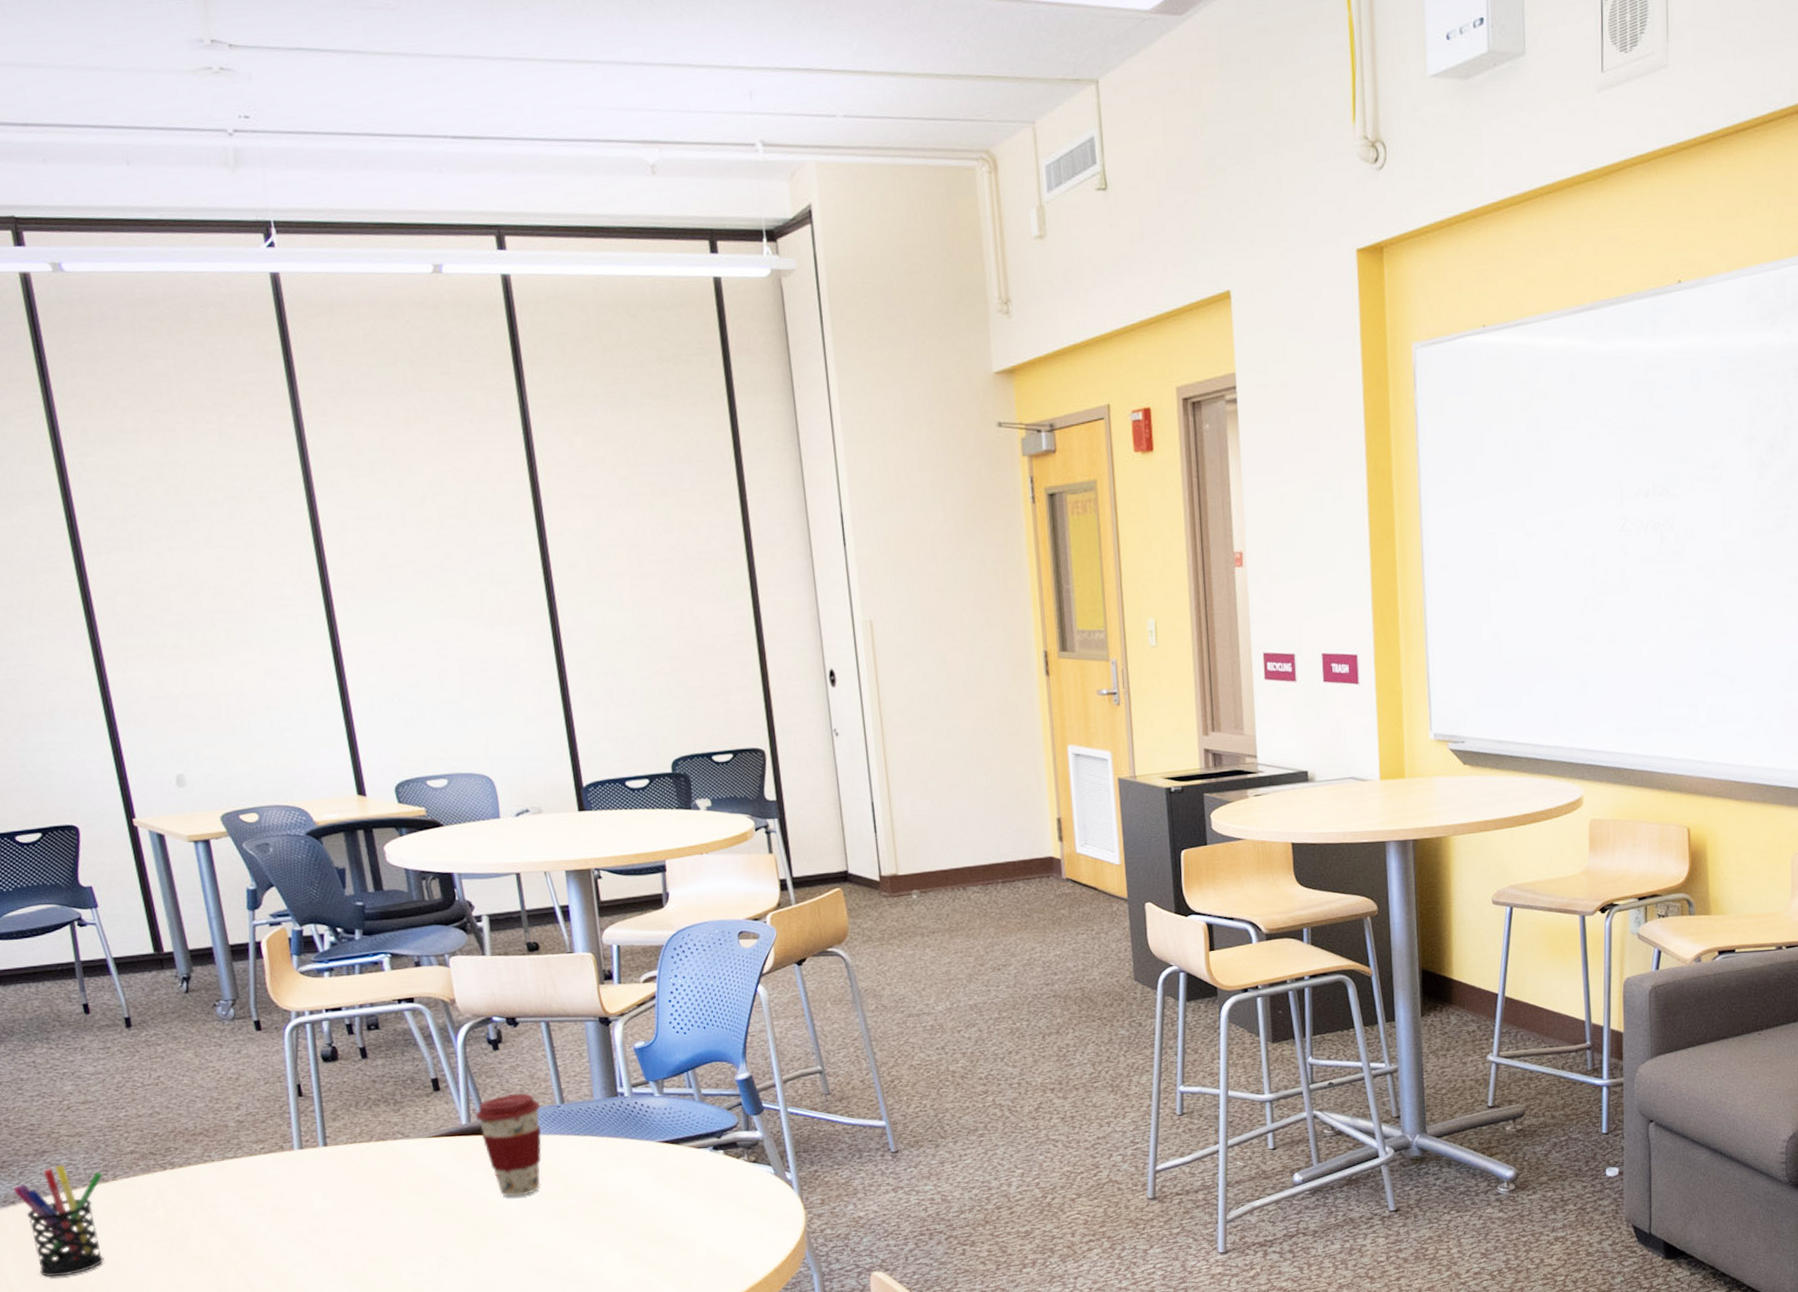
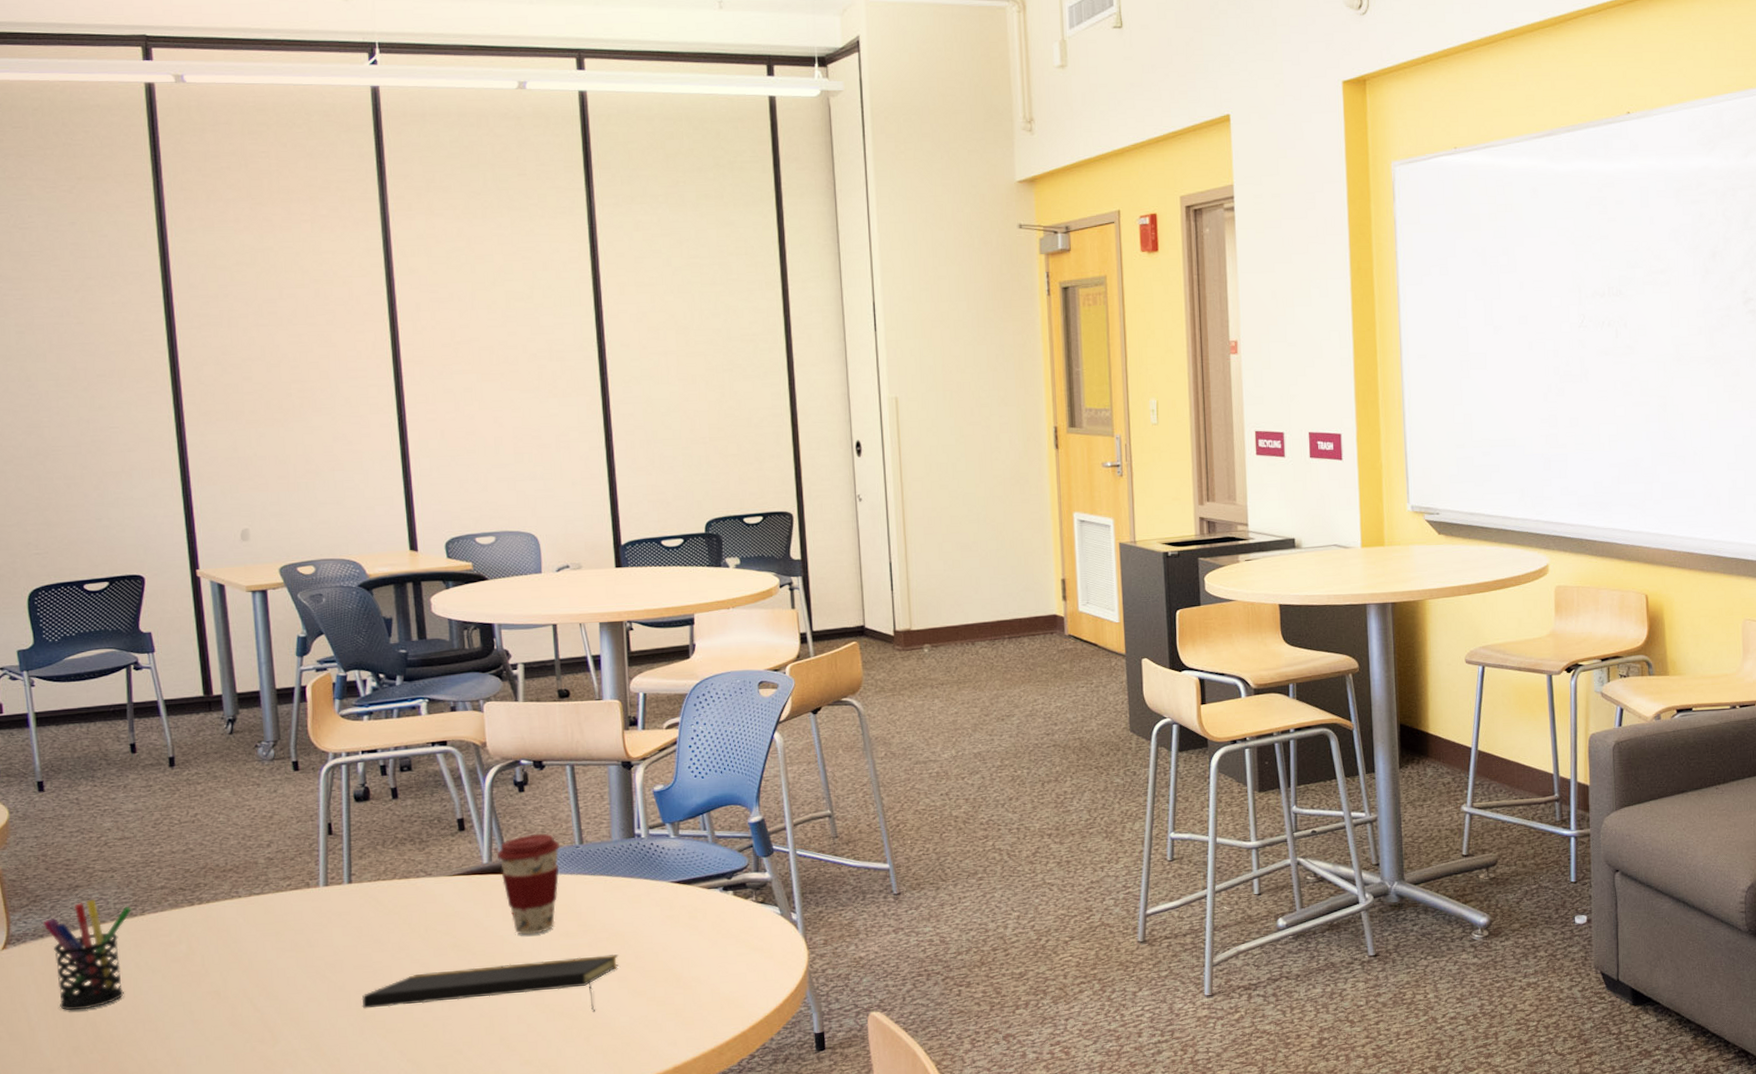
notepad: none [348,1216,609,1274] -> present [361,954,619,1012]

